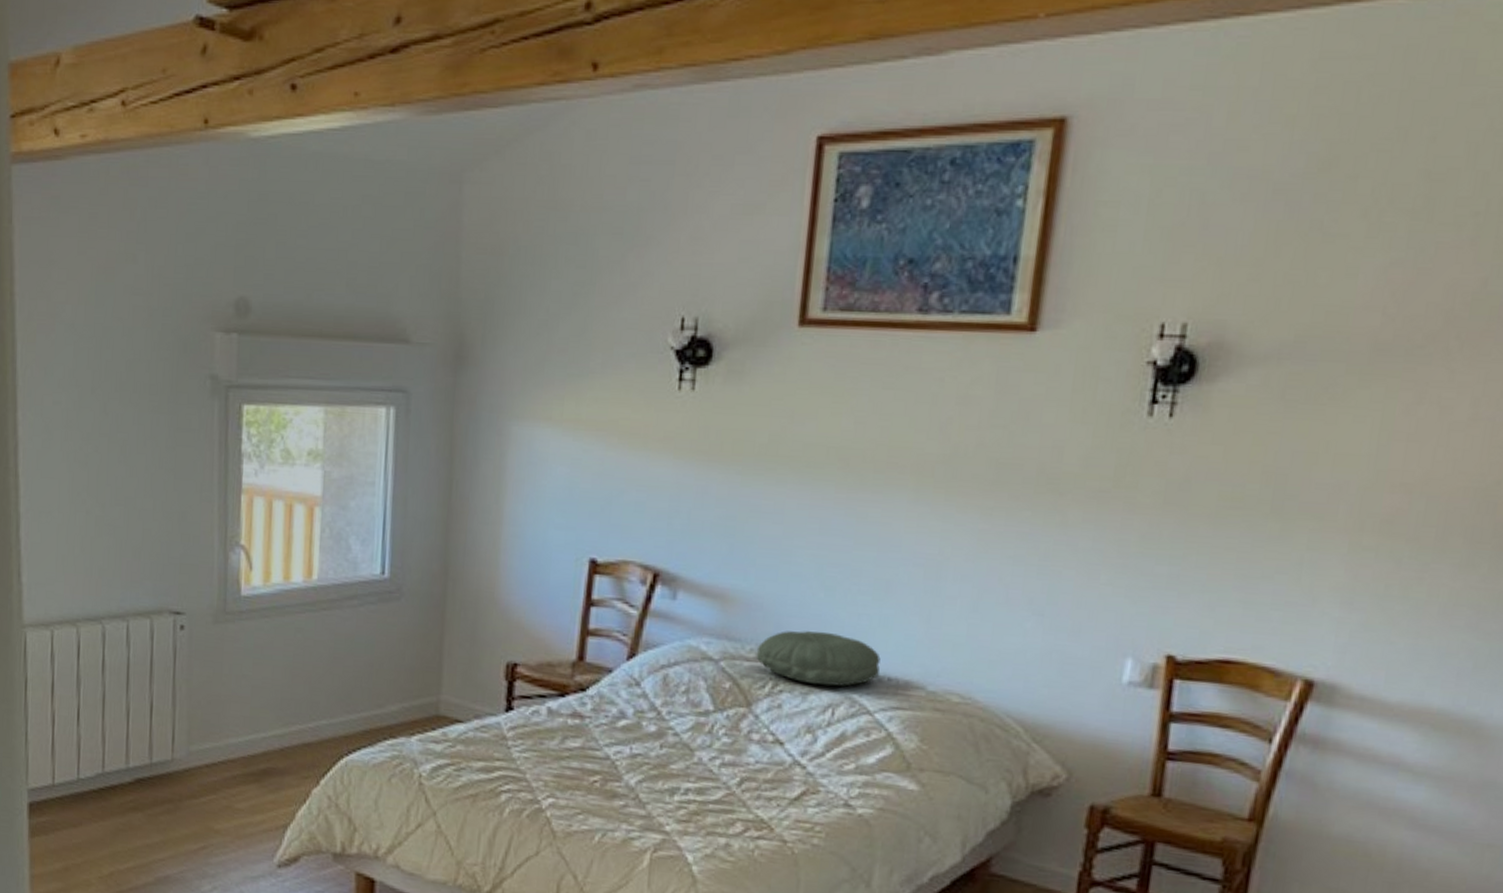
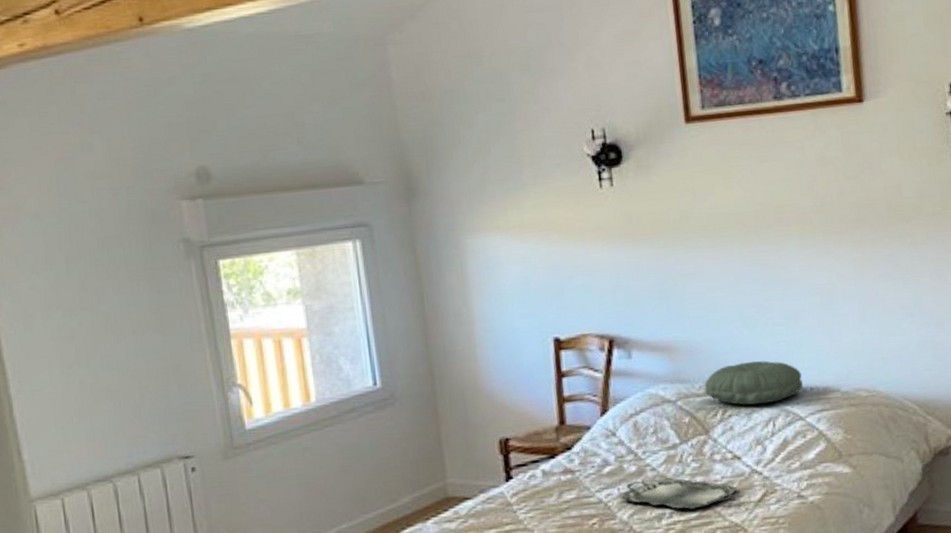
serving tray: none [632,743,773,792] -> present [621,478,738,510]

